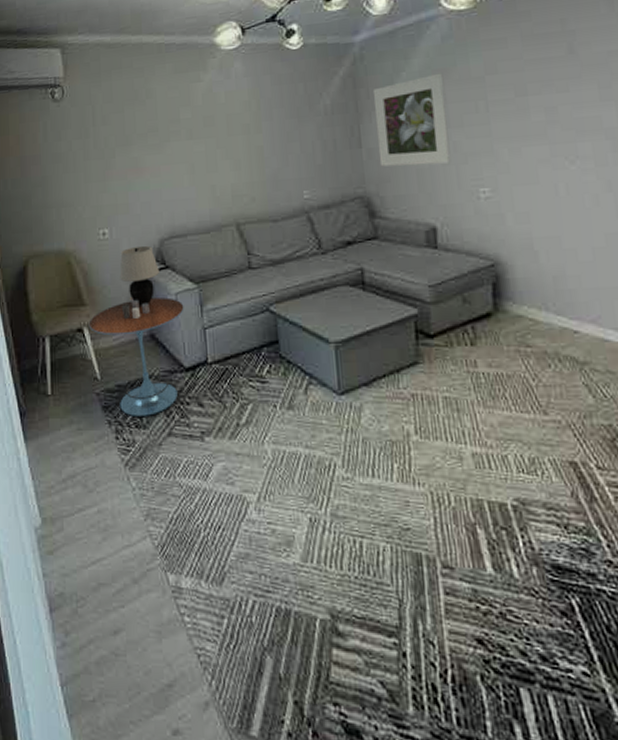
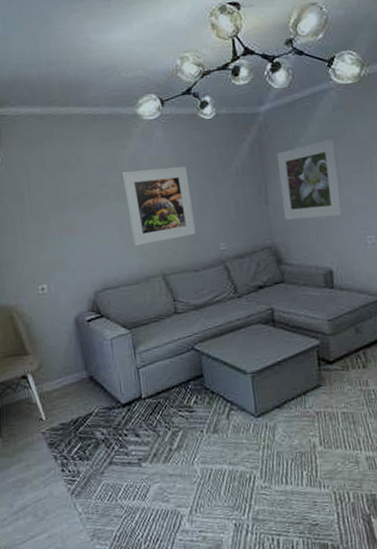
side table: present [88,297,184,416] -> none [32,343,119,450]
table lamp: present [119,245,161,306] -> none [58,297,96,352]
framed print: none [195,101,277,191] -> present [122,165,196,247]

